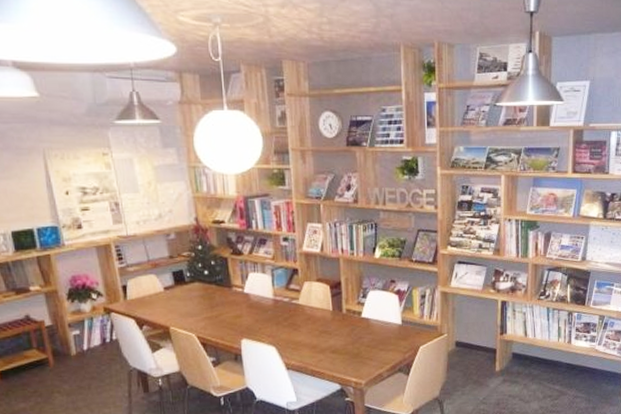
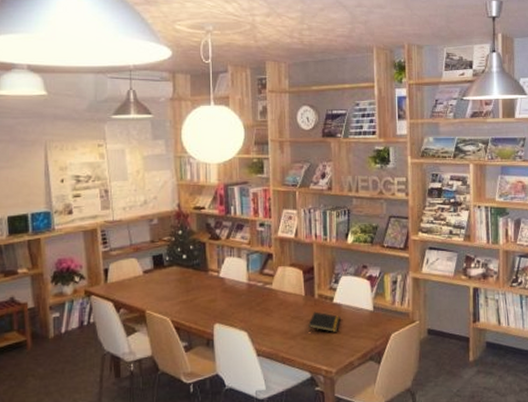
notepad: none [337,326,369,346] -> present [308,311,341,332]

